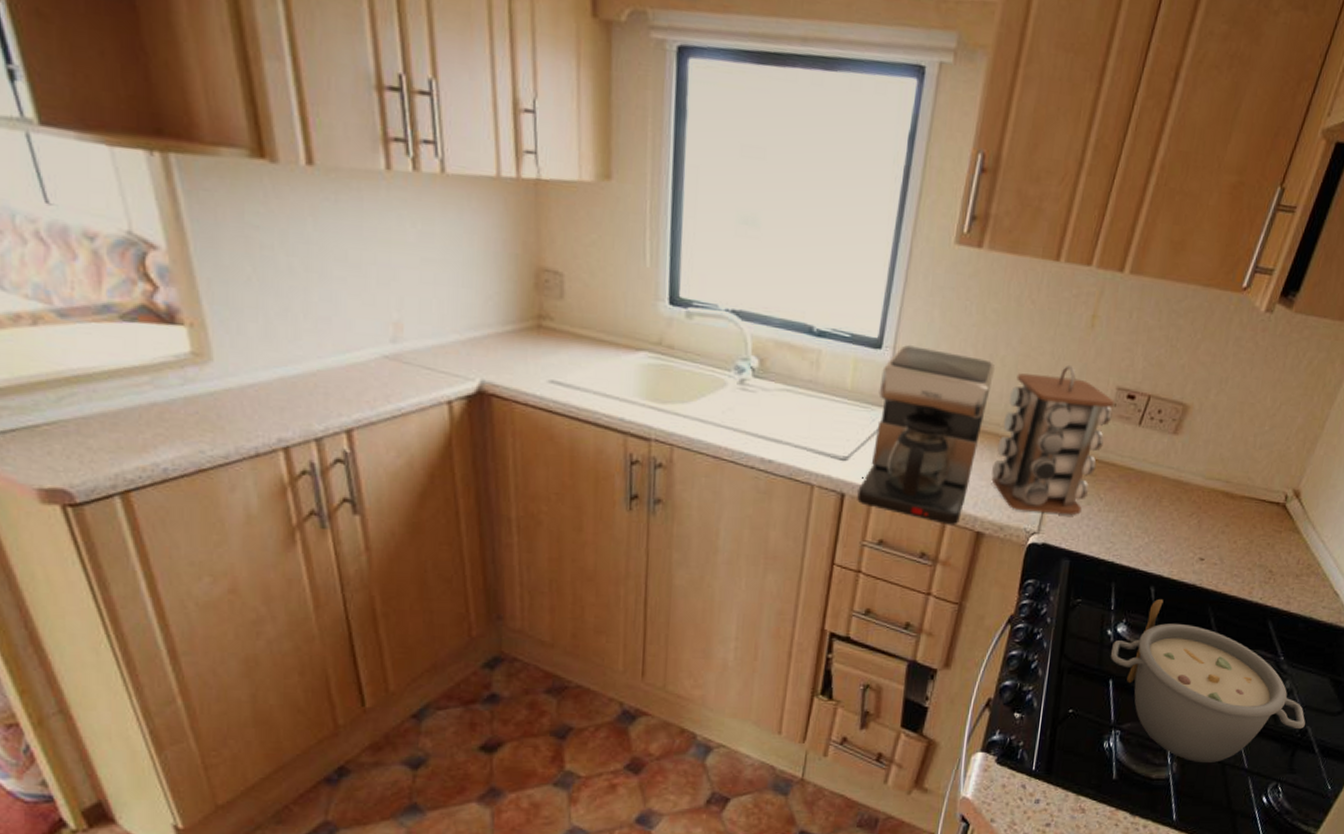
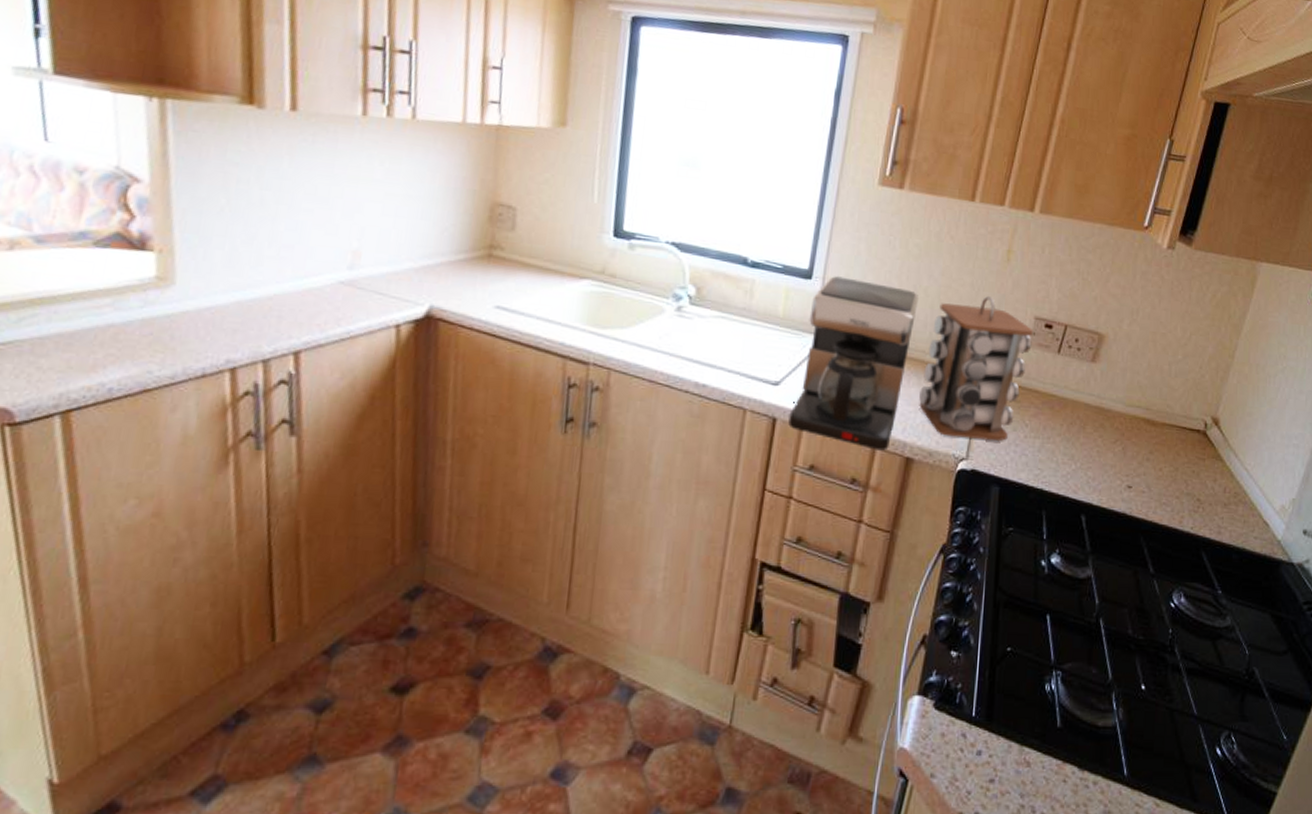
cooking pot: present [1110,598,1306,763] -> none [1045,527,1251,708]

